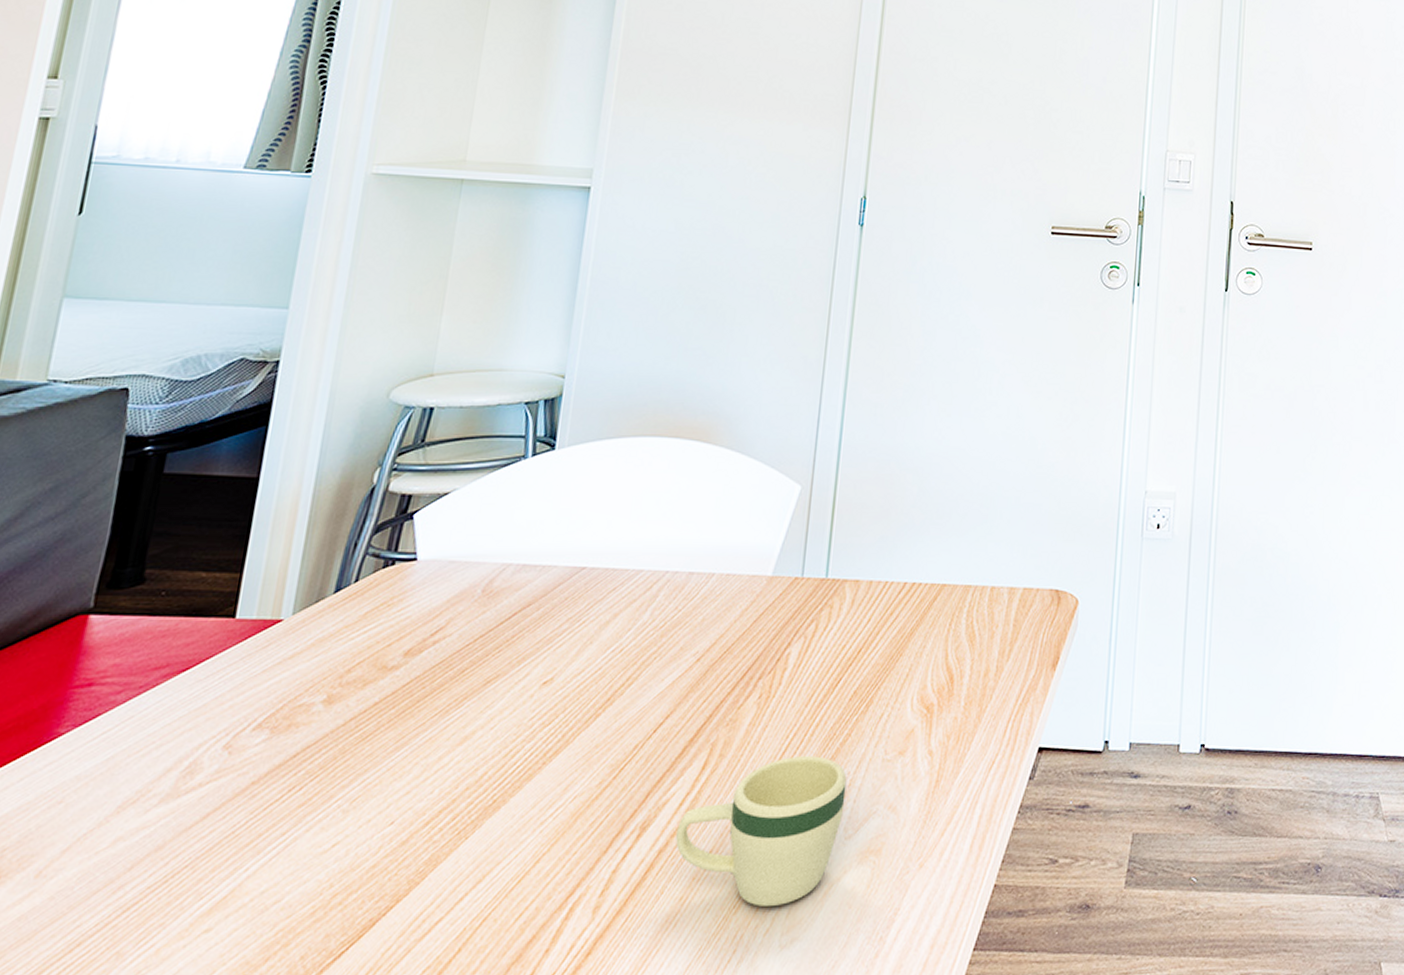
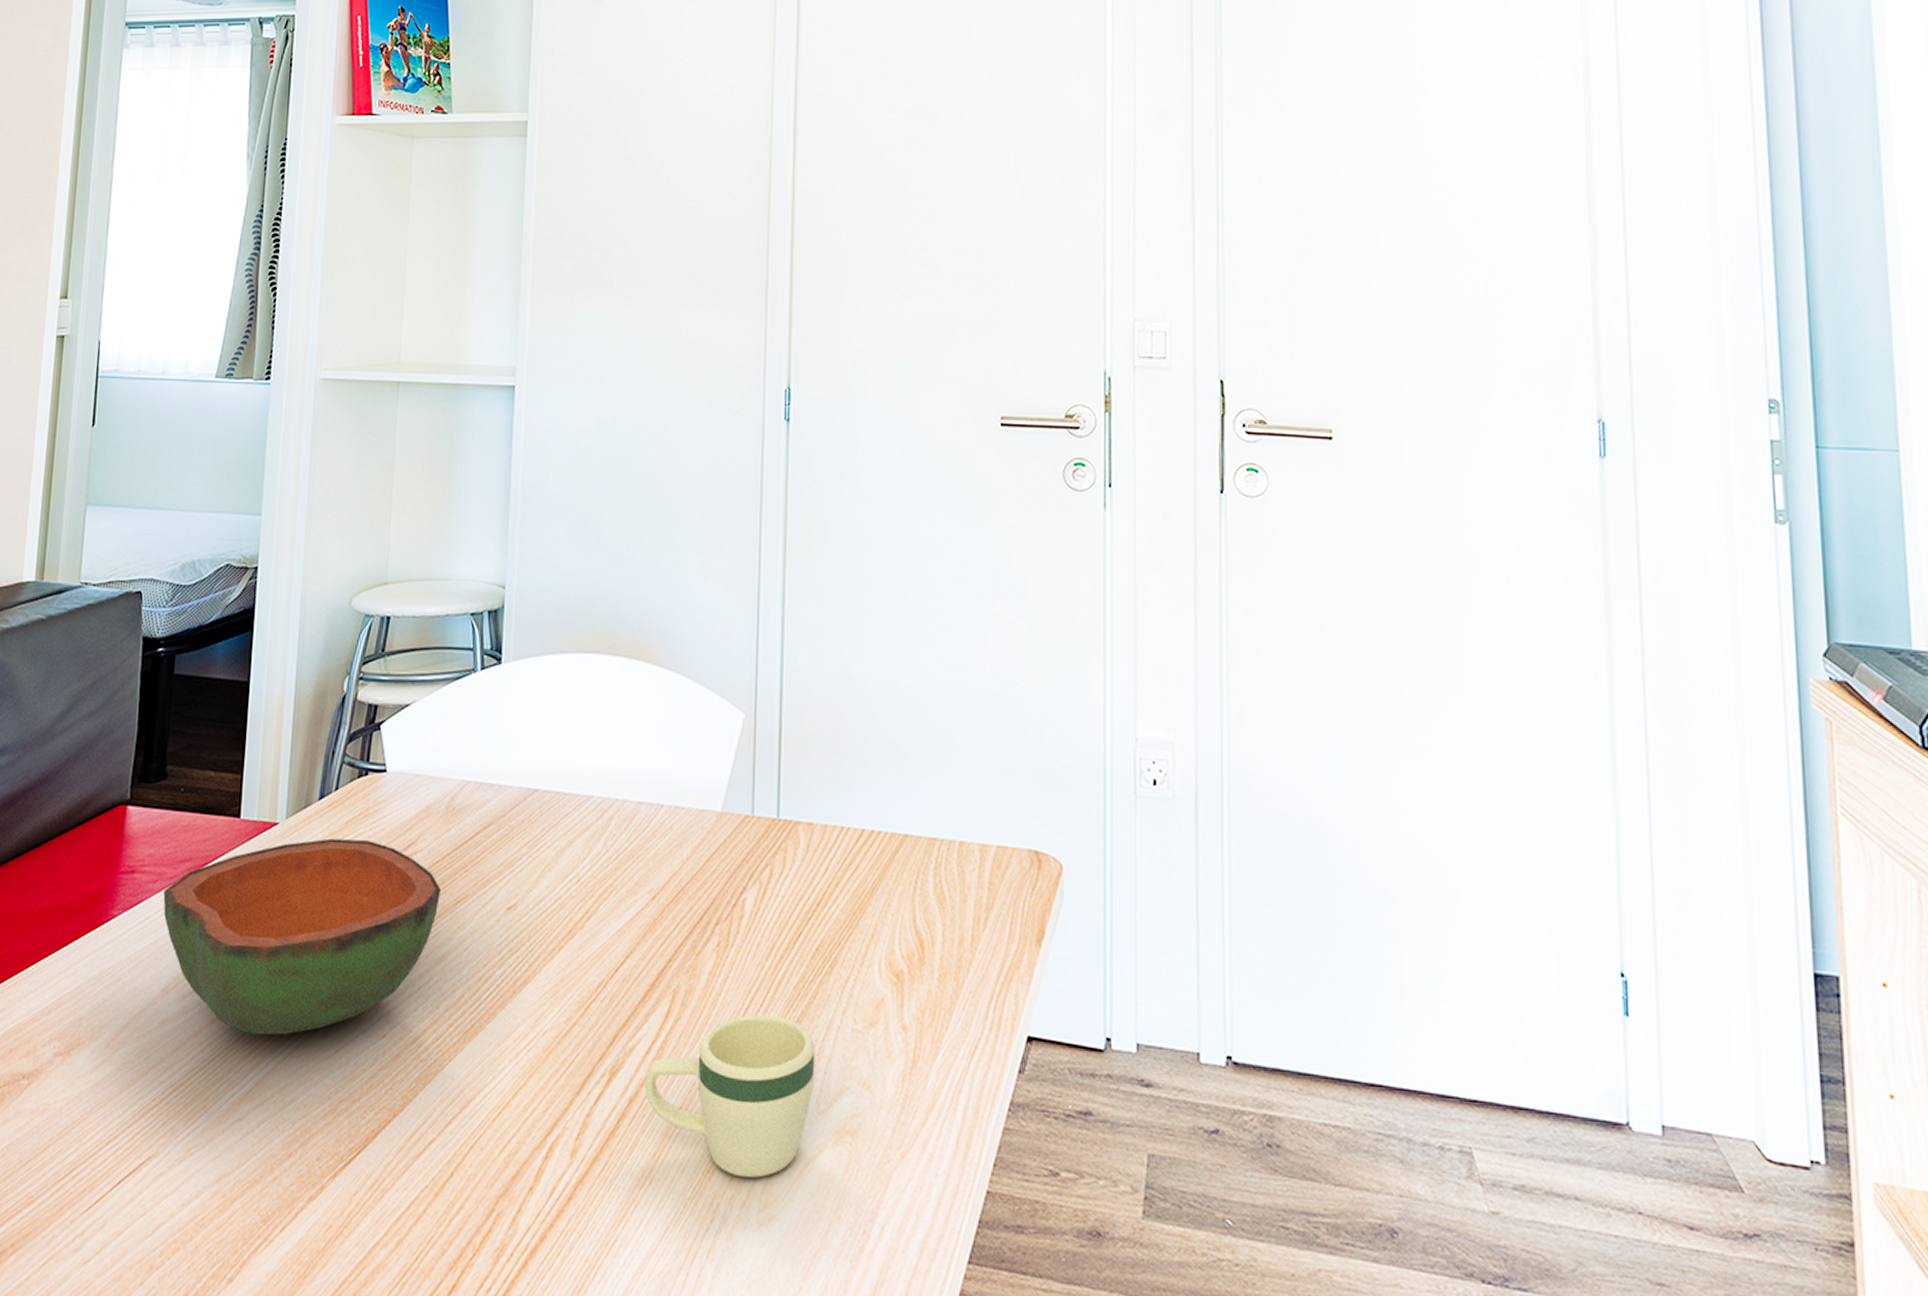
bowl: none [127,630,471,841] -> present [163,838,442,1035]

